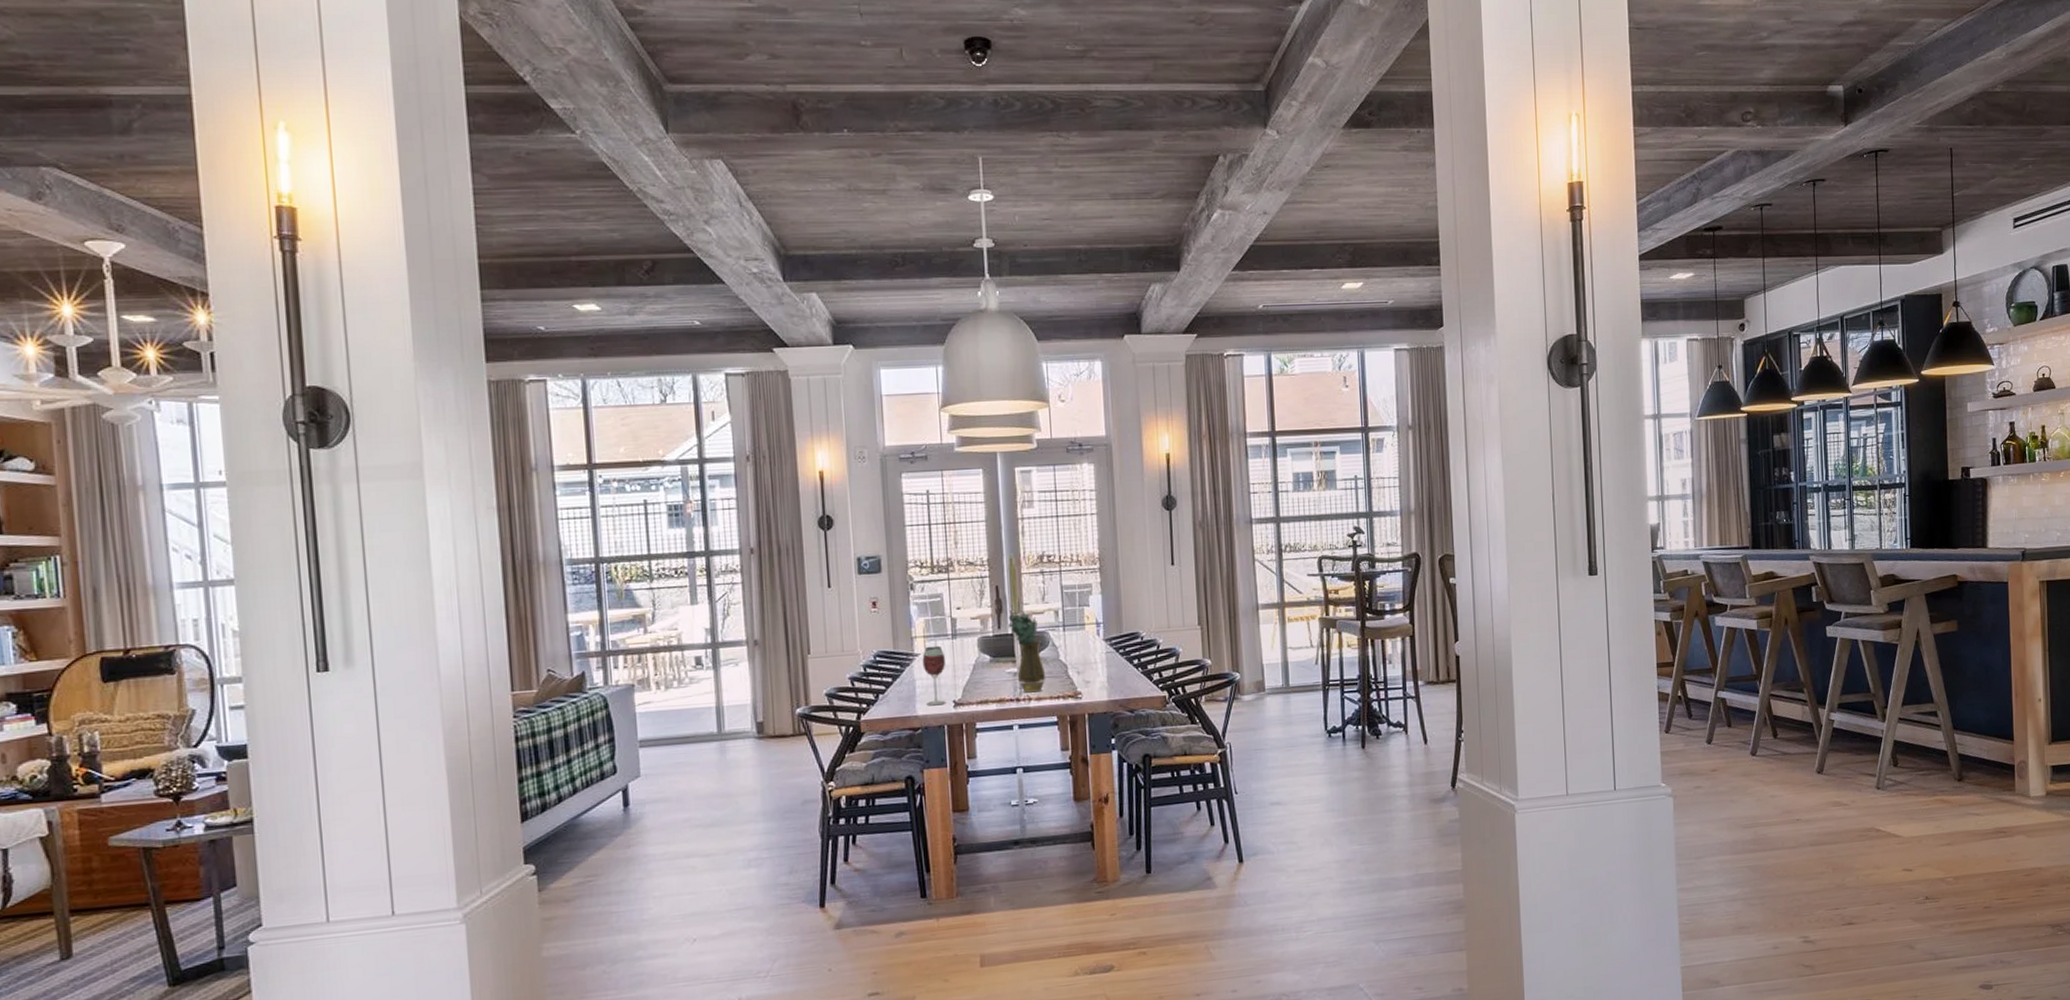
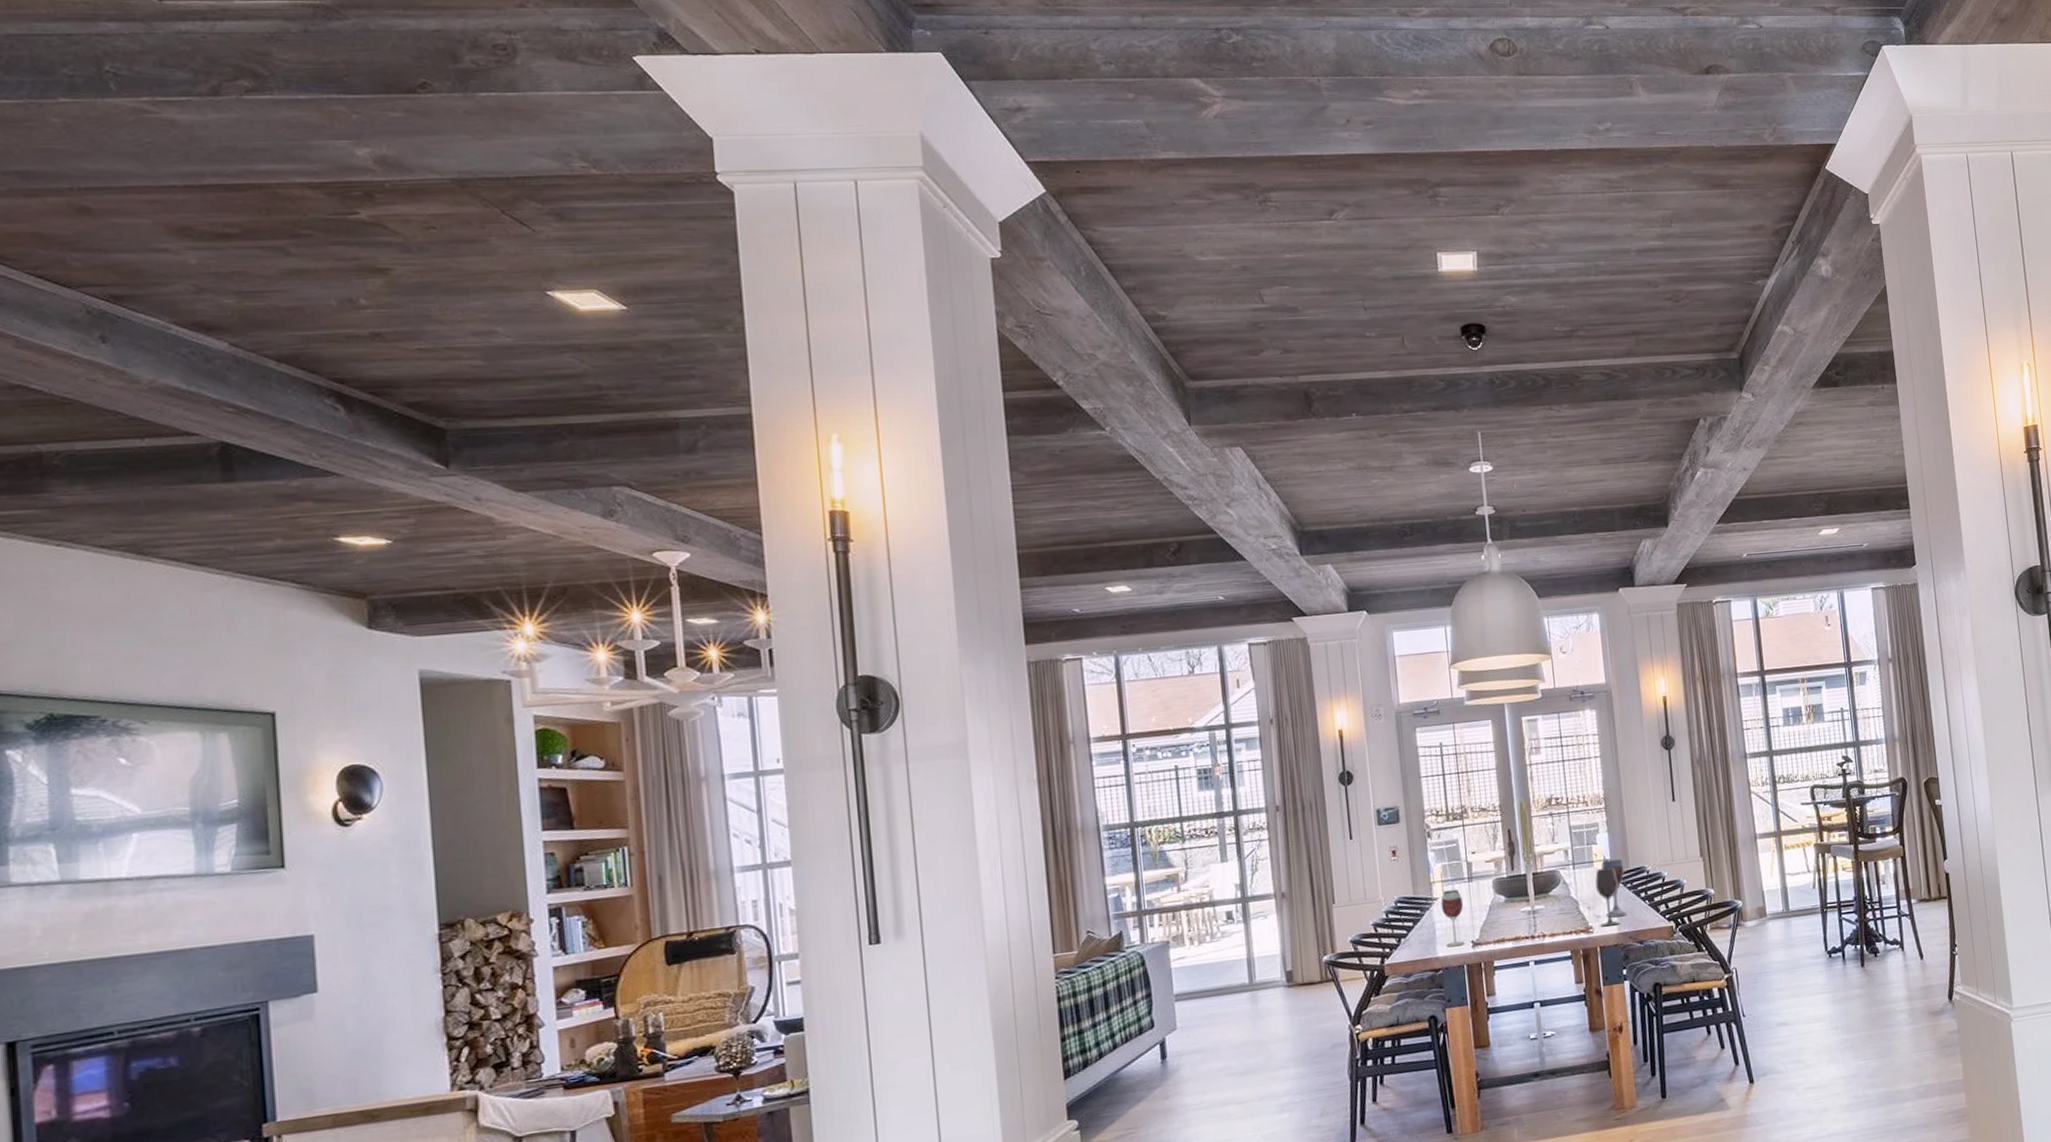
vase: present [1008,610,1046,693] -> none [1520,852,1559,930]
wine glass: none [1085,631,1111,693] -> present [1595,867,1621,927]
cup: none [1093,622,1118,683] -> present [1601,859,1627,917]

